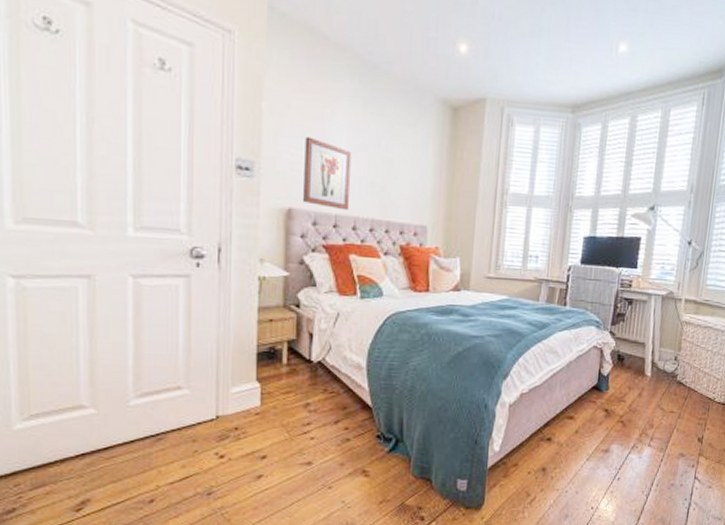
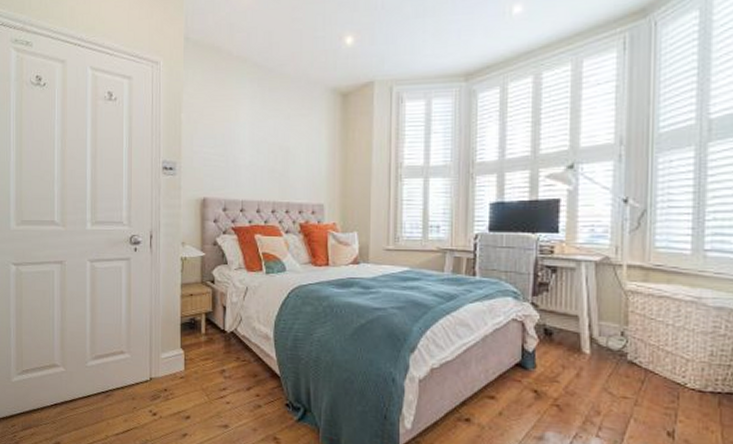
wall art: present [303,136,352,211] -> none [215,136,254,196]

